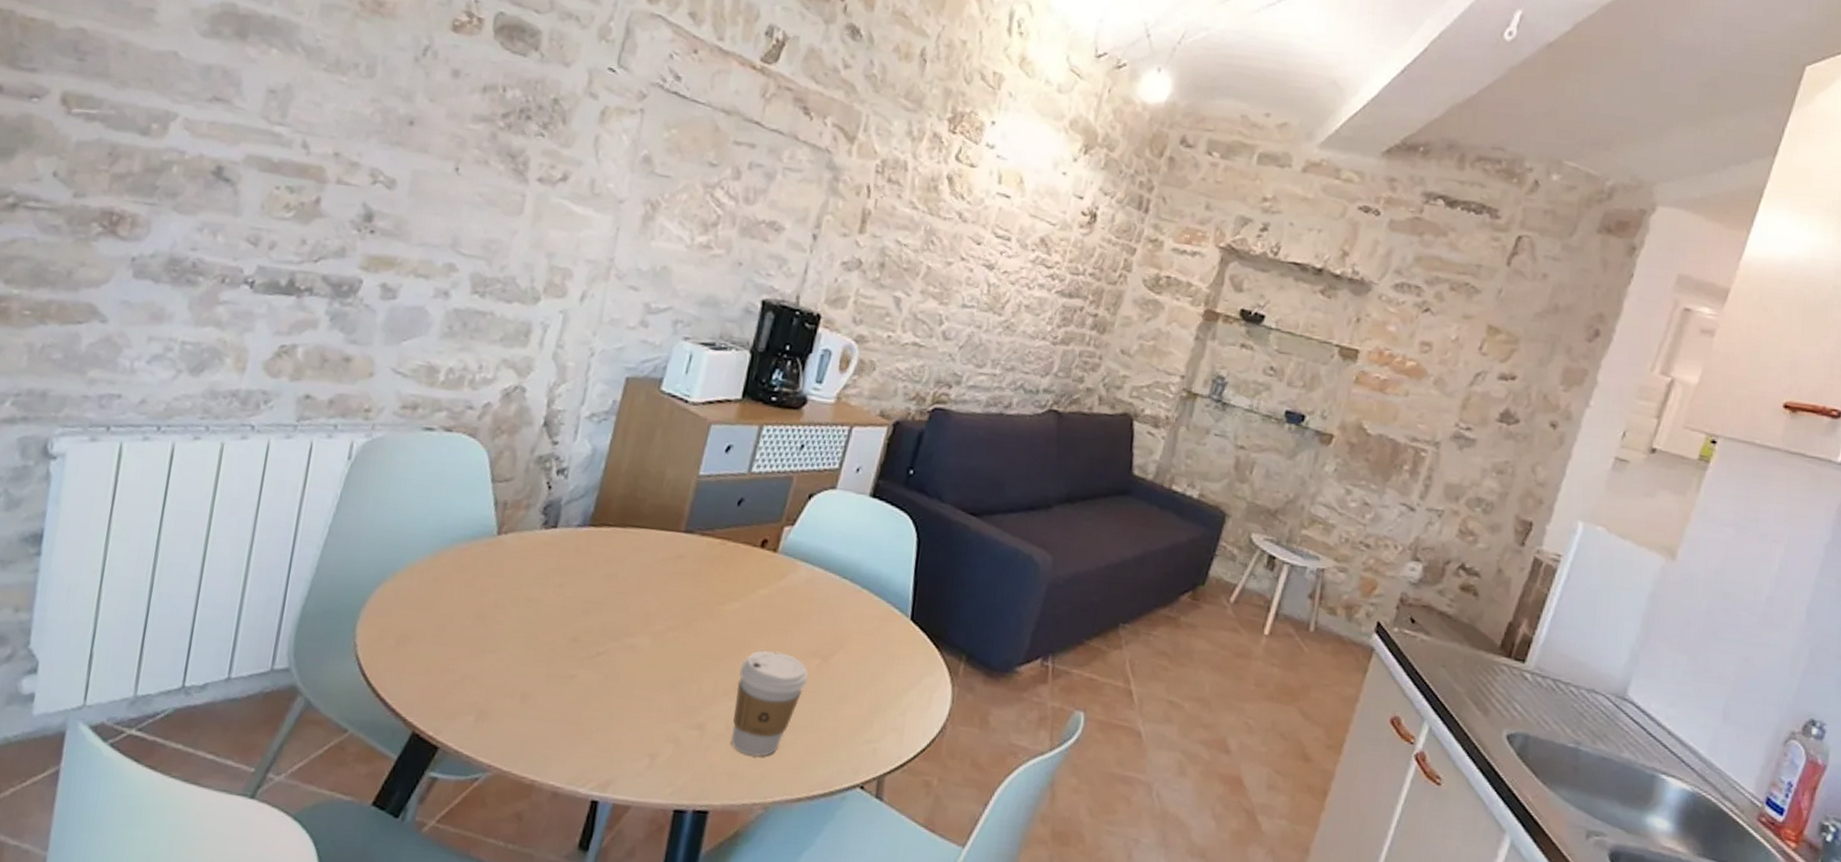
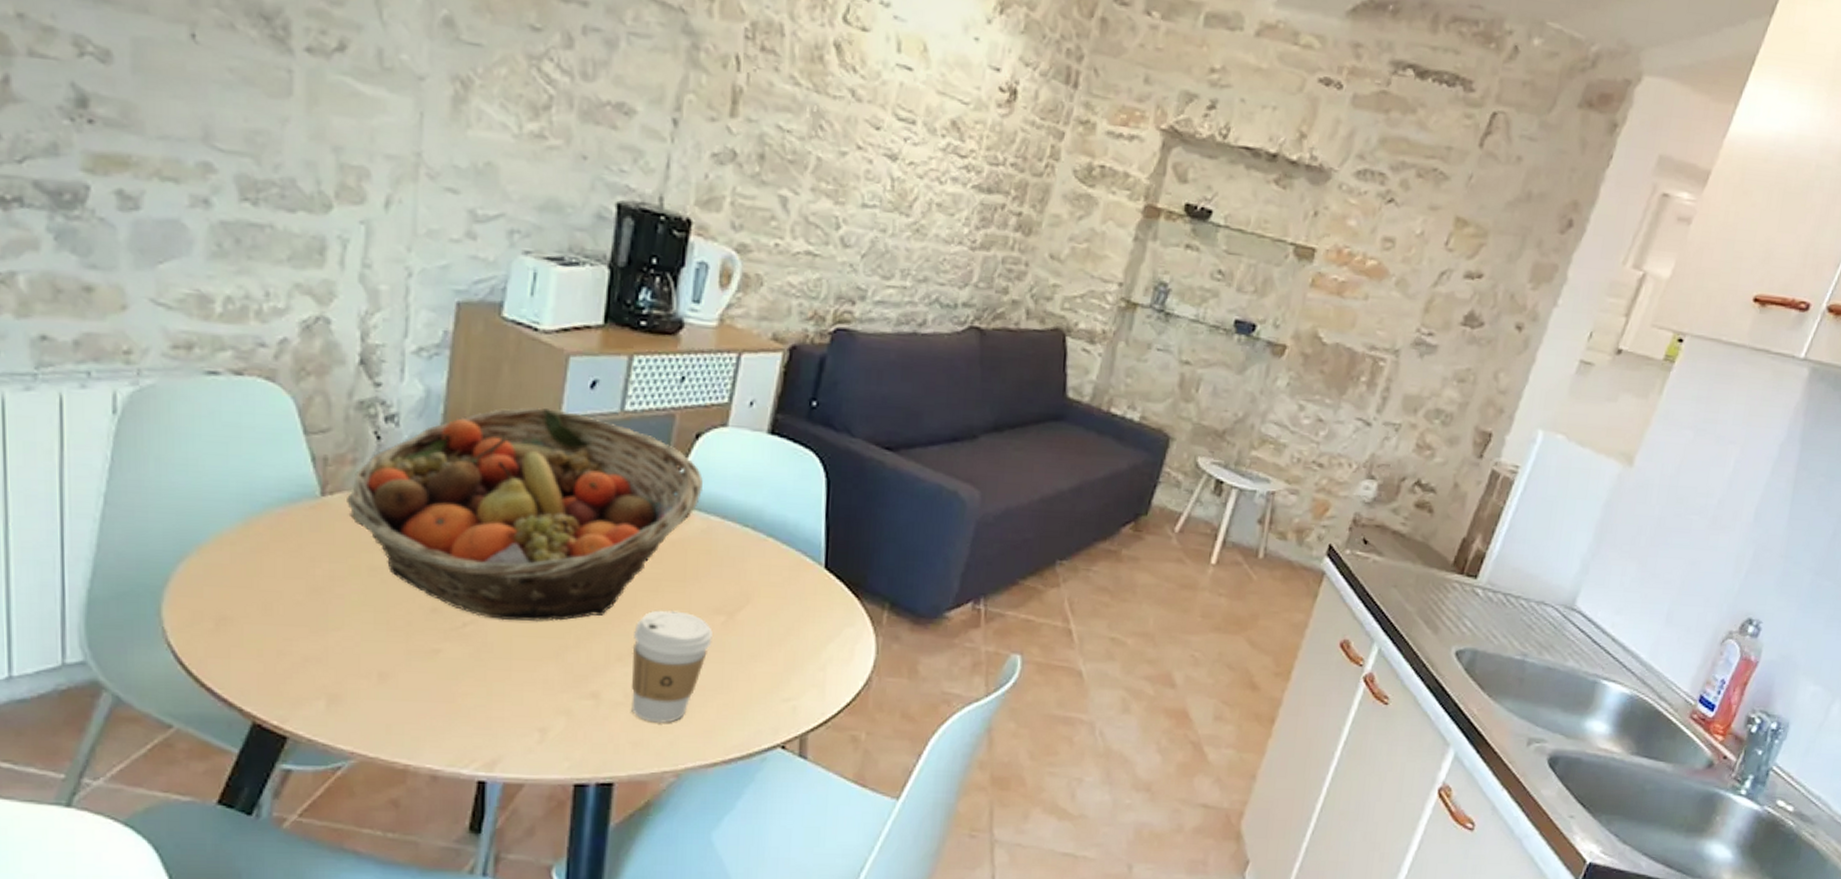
fruit basket: none [517,466,812,655] -> present [347,407,703,622]

